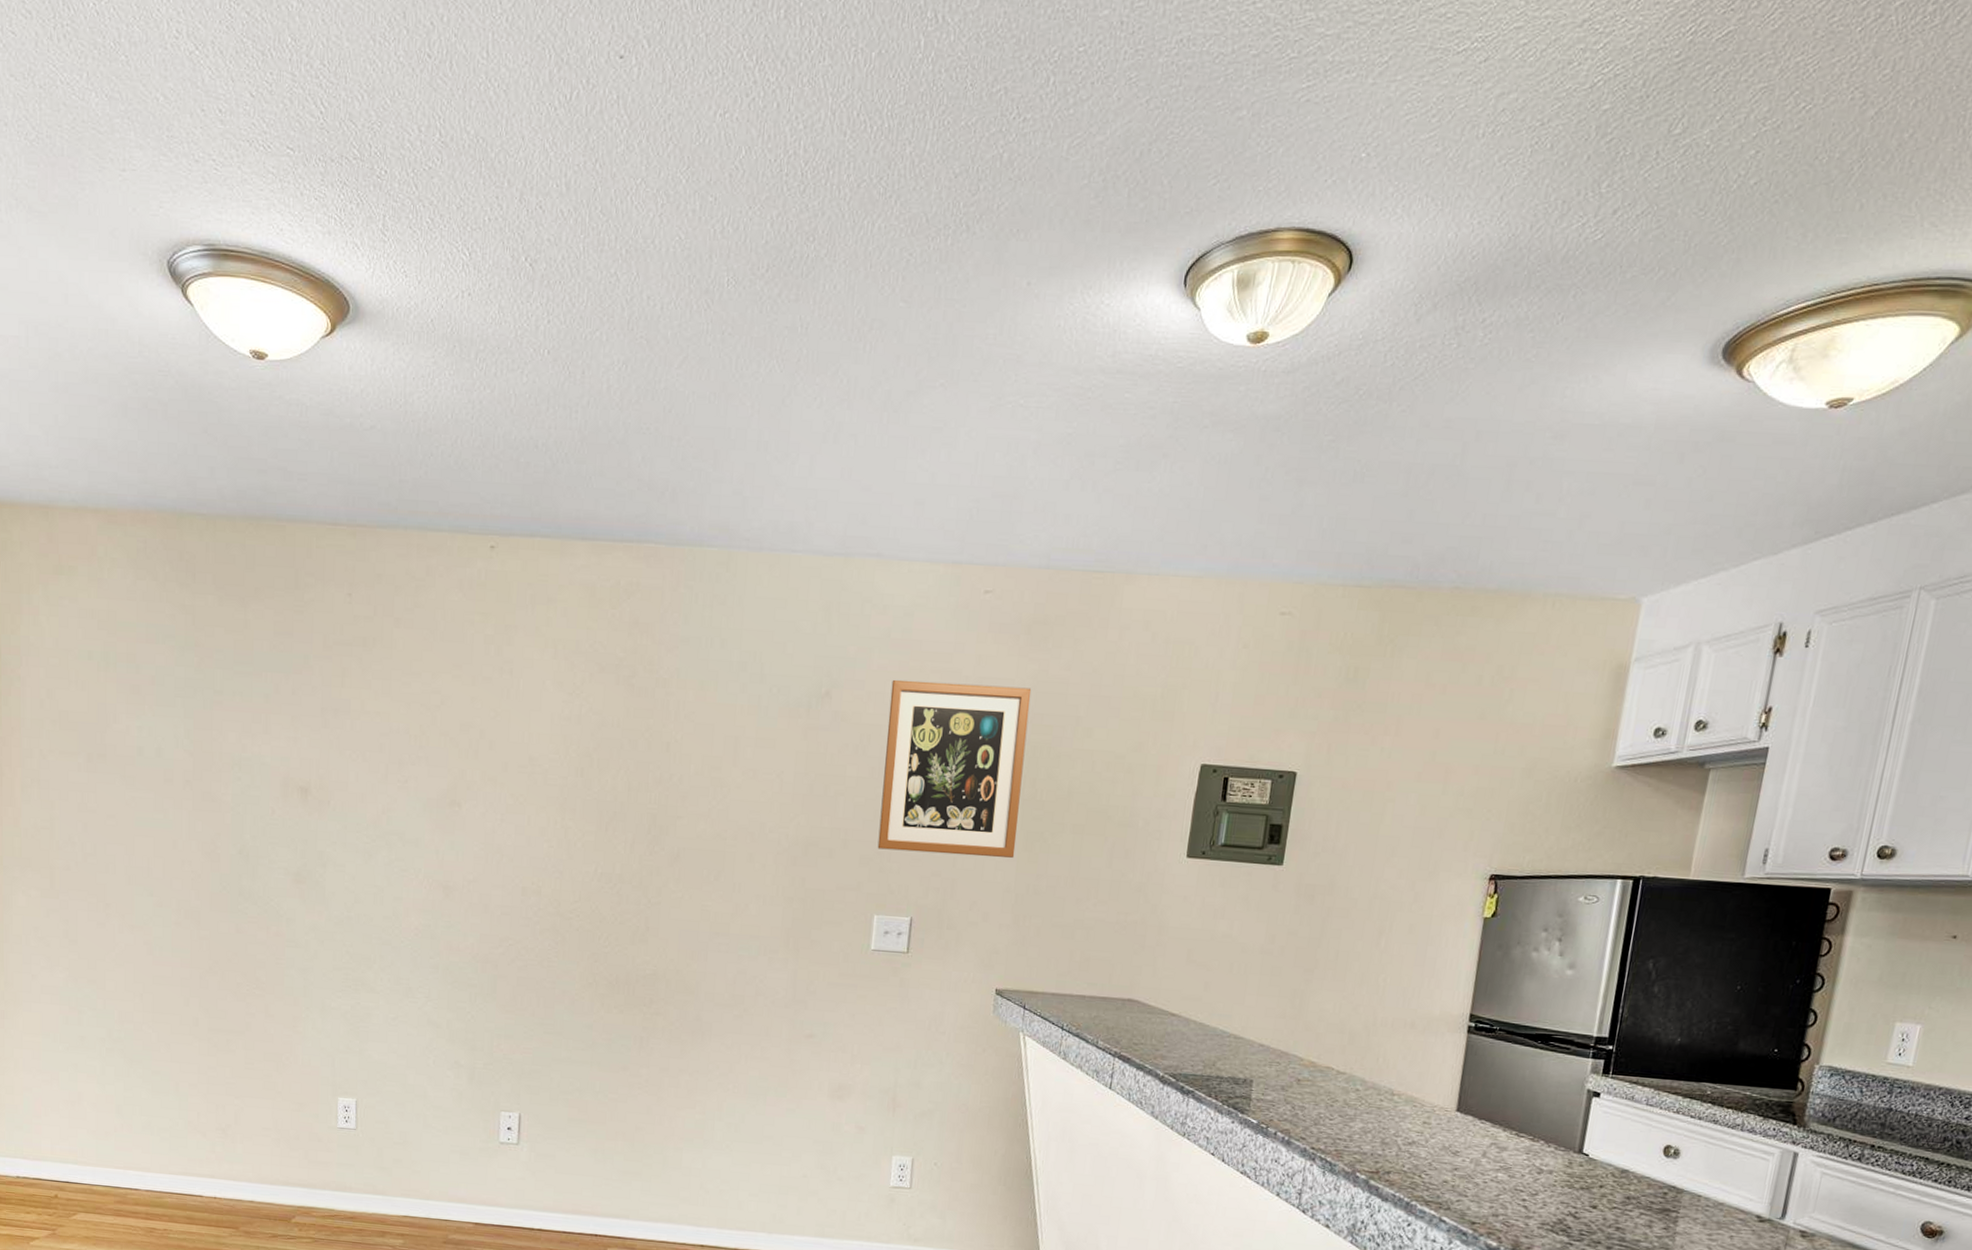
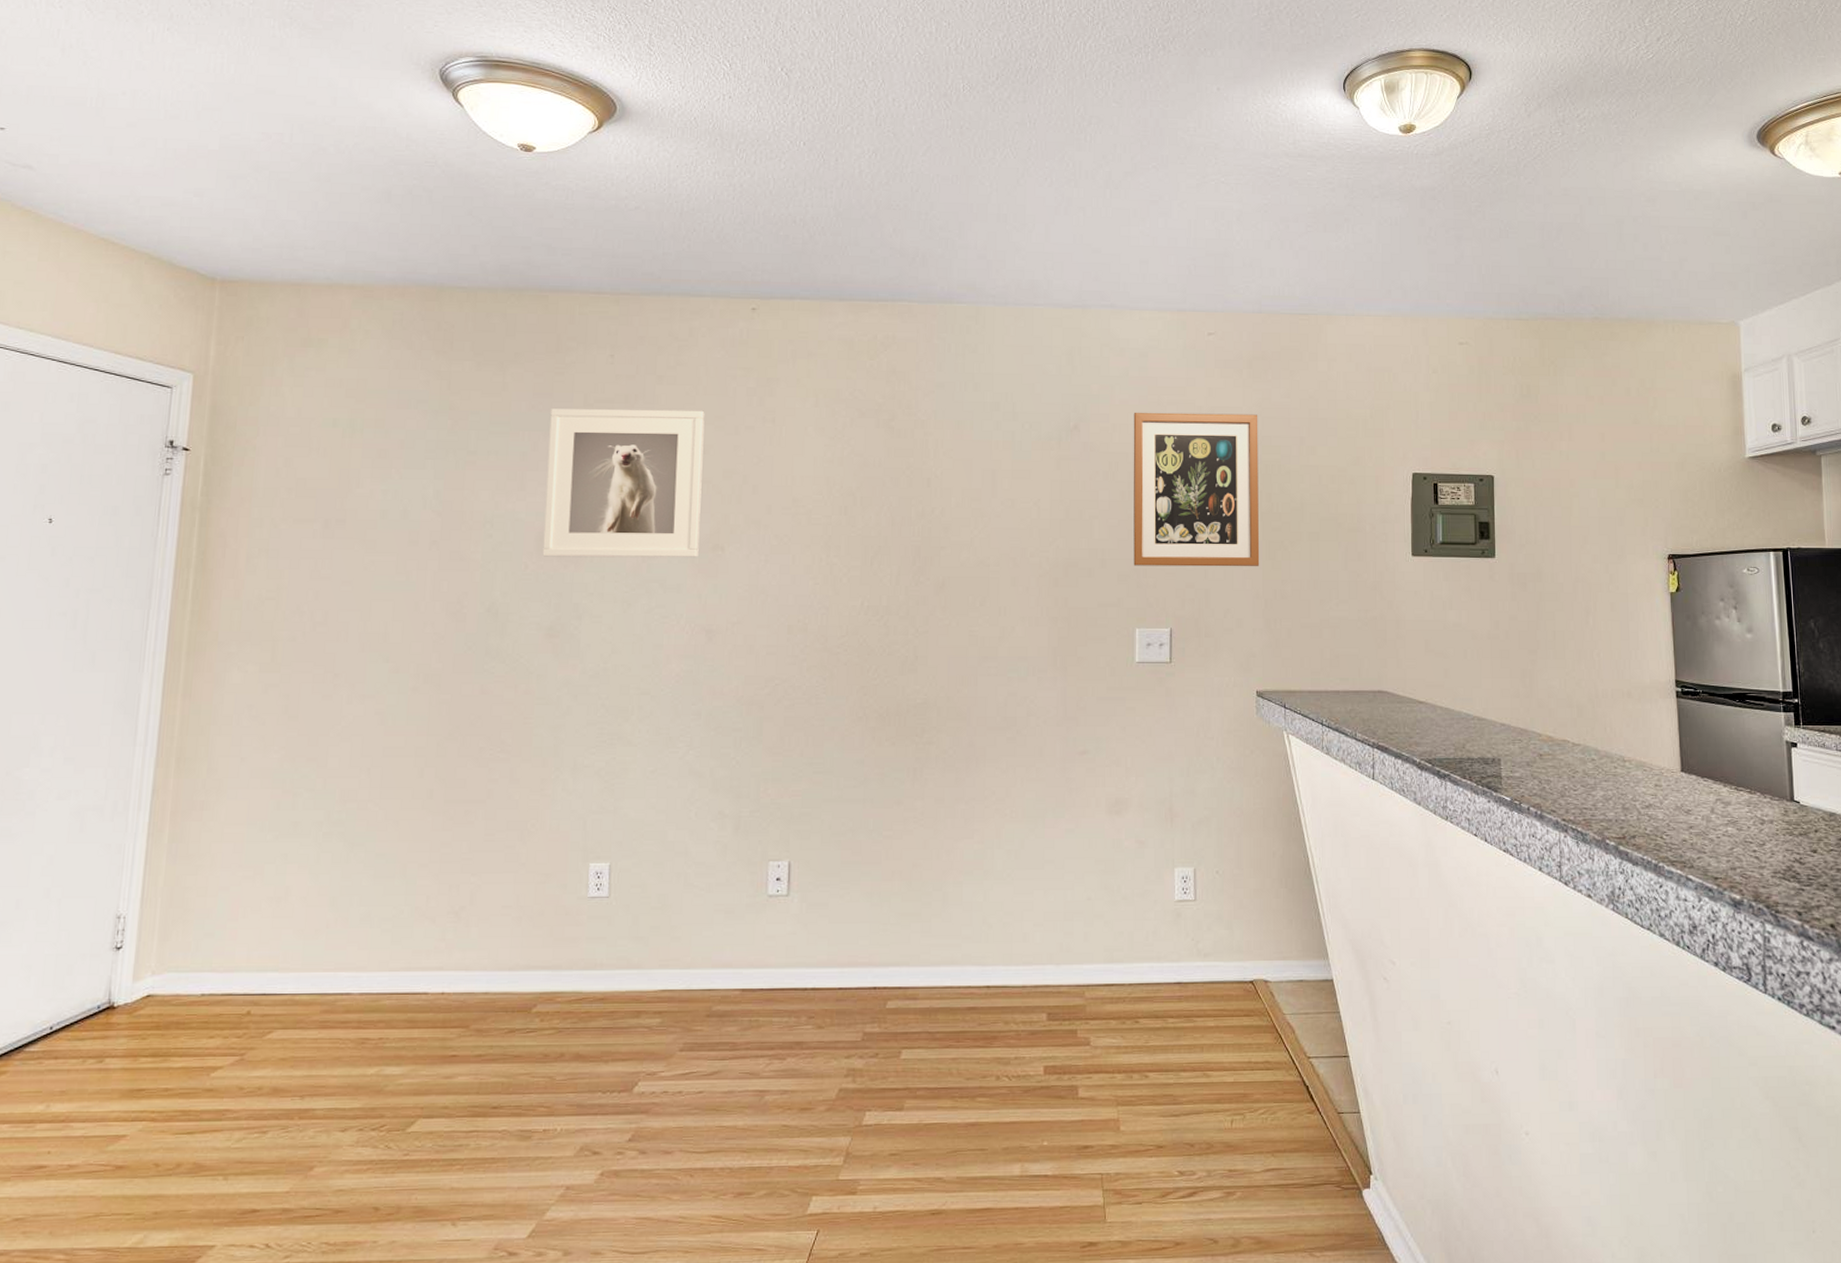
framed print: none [288,649,442,812] -> present [542,408,705,558]

